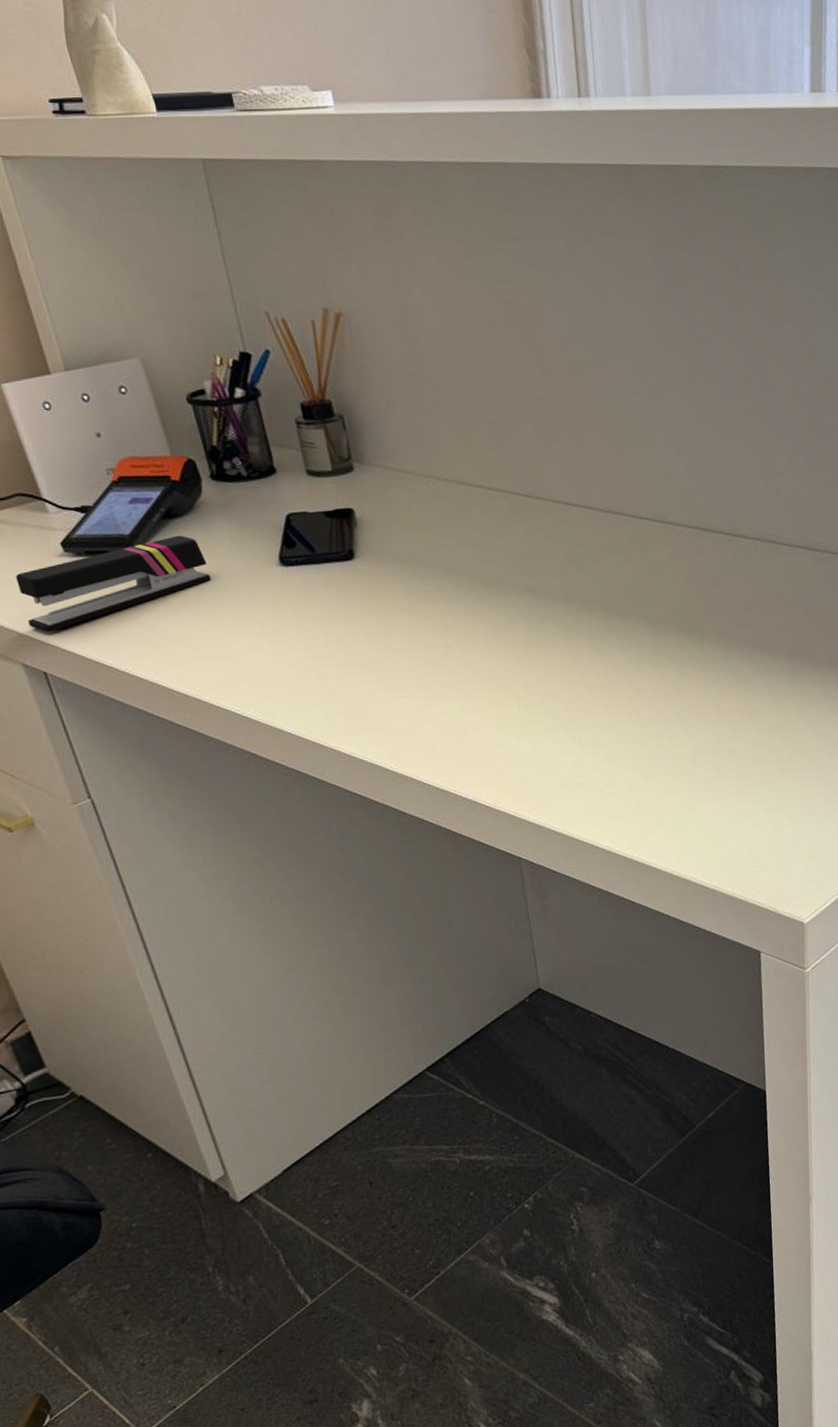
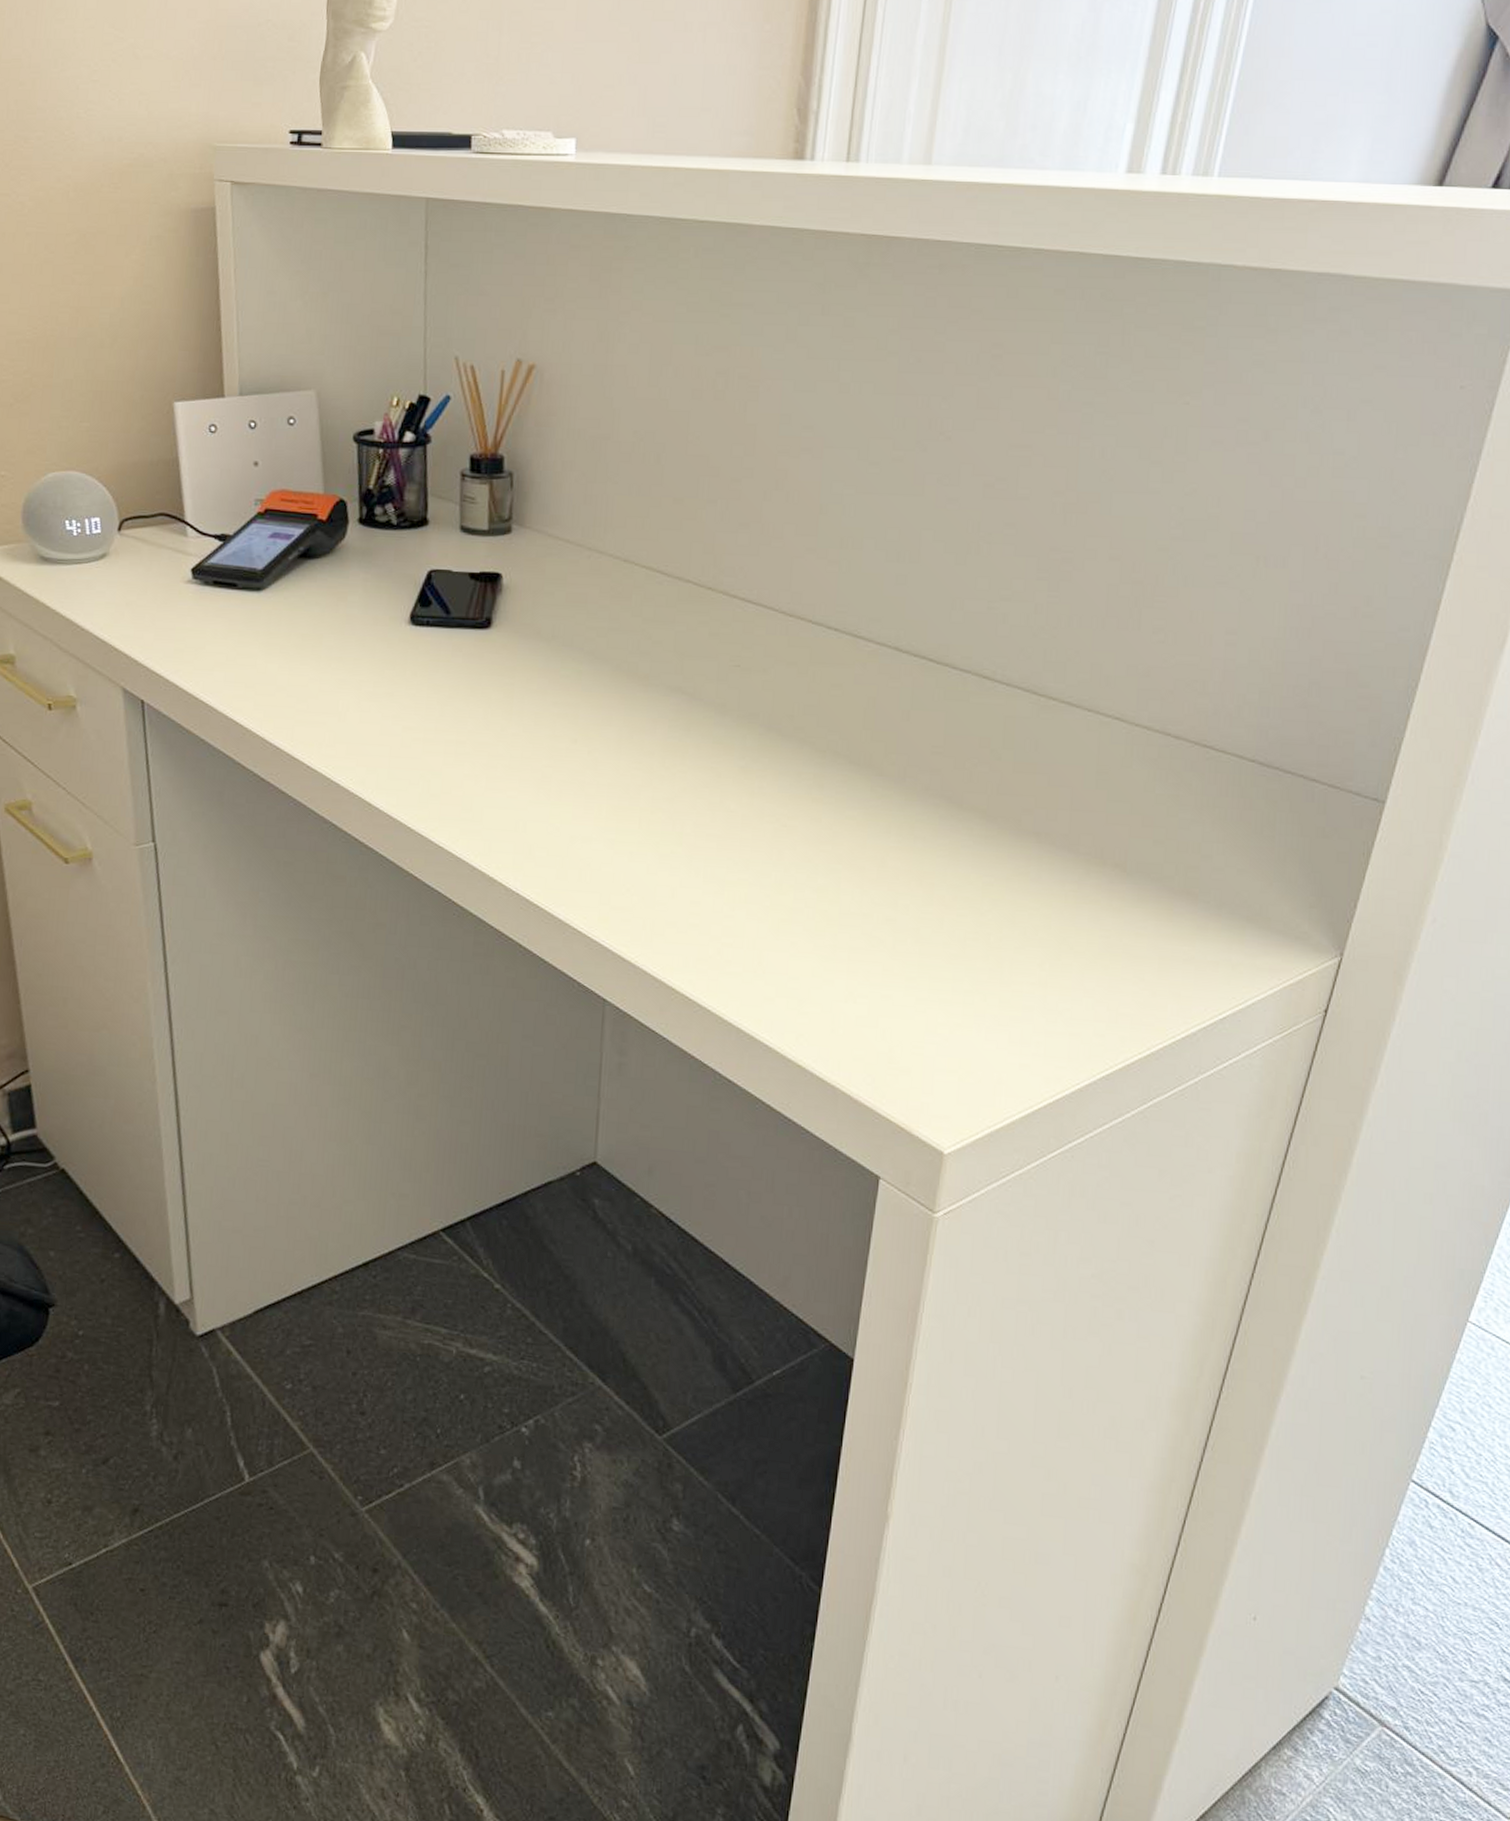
stapler: present [16,535,212,632] -> none [138,577,335,659]

